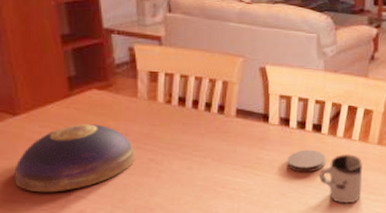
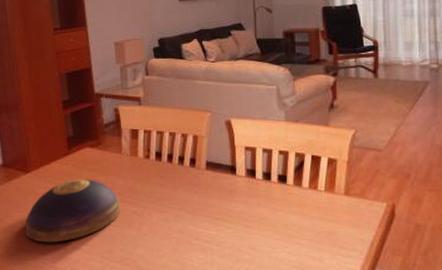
coaster: present [287,149,325,173] -> none [255,201,293,225]
cup: present [319,153,363,204] -> none [288,205,332,259]

